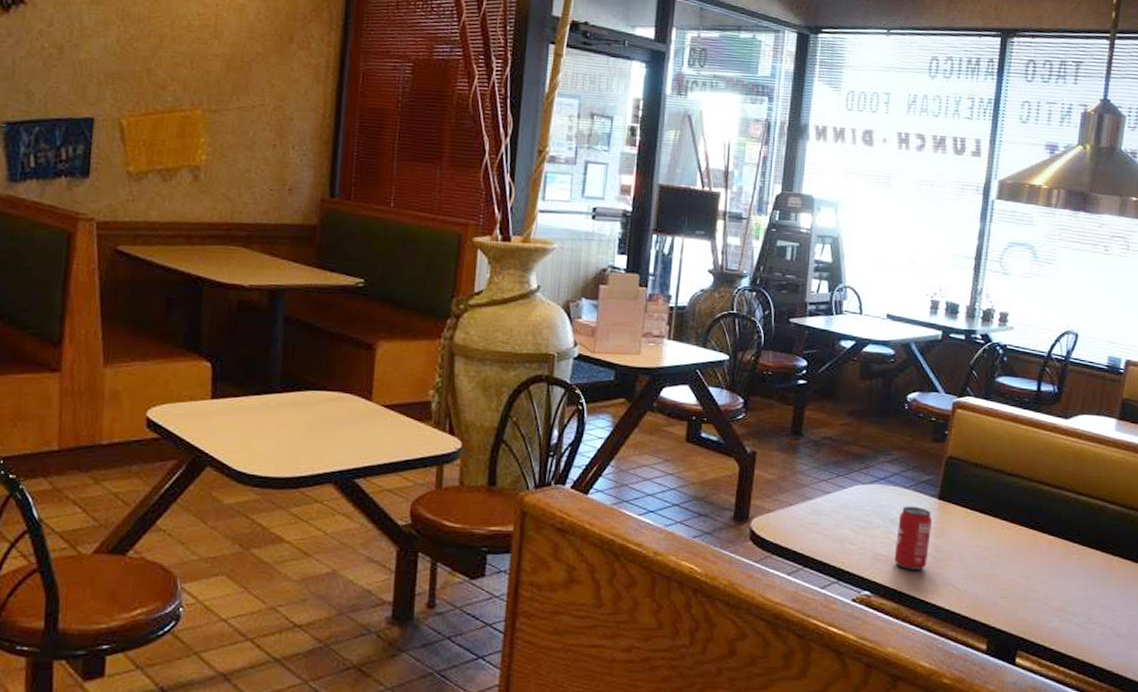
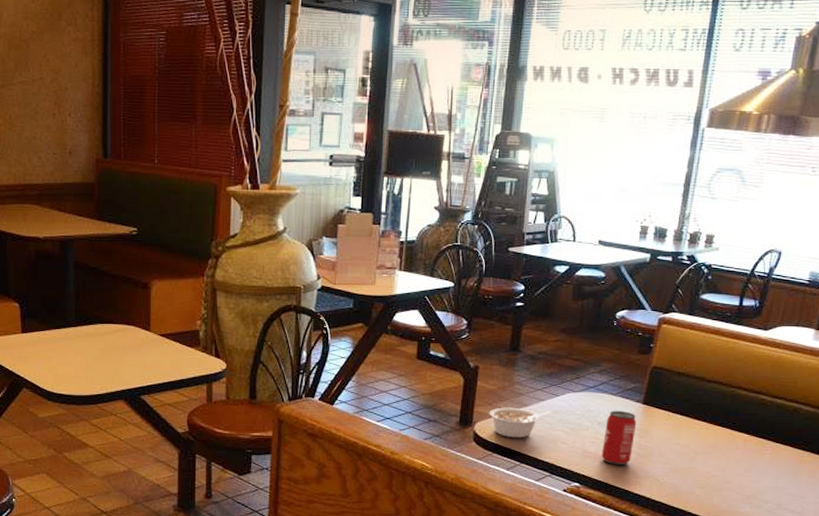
legume: none [767,500,837,537] -> present [489,407,551,438]

